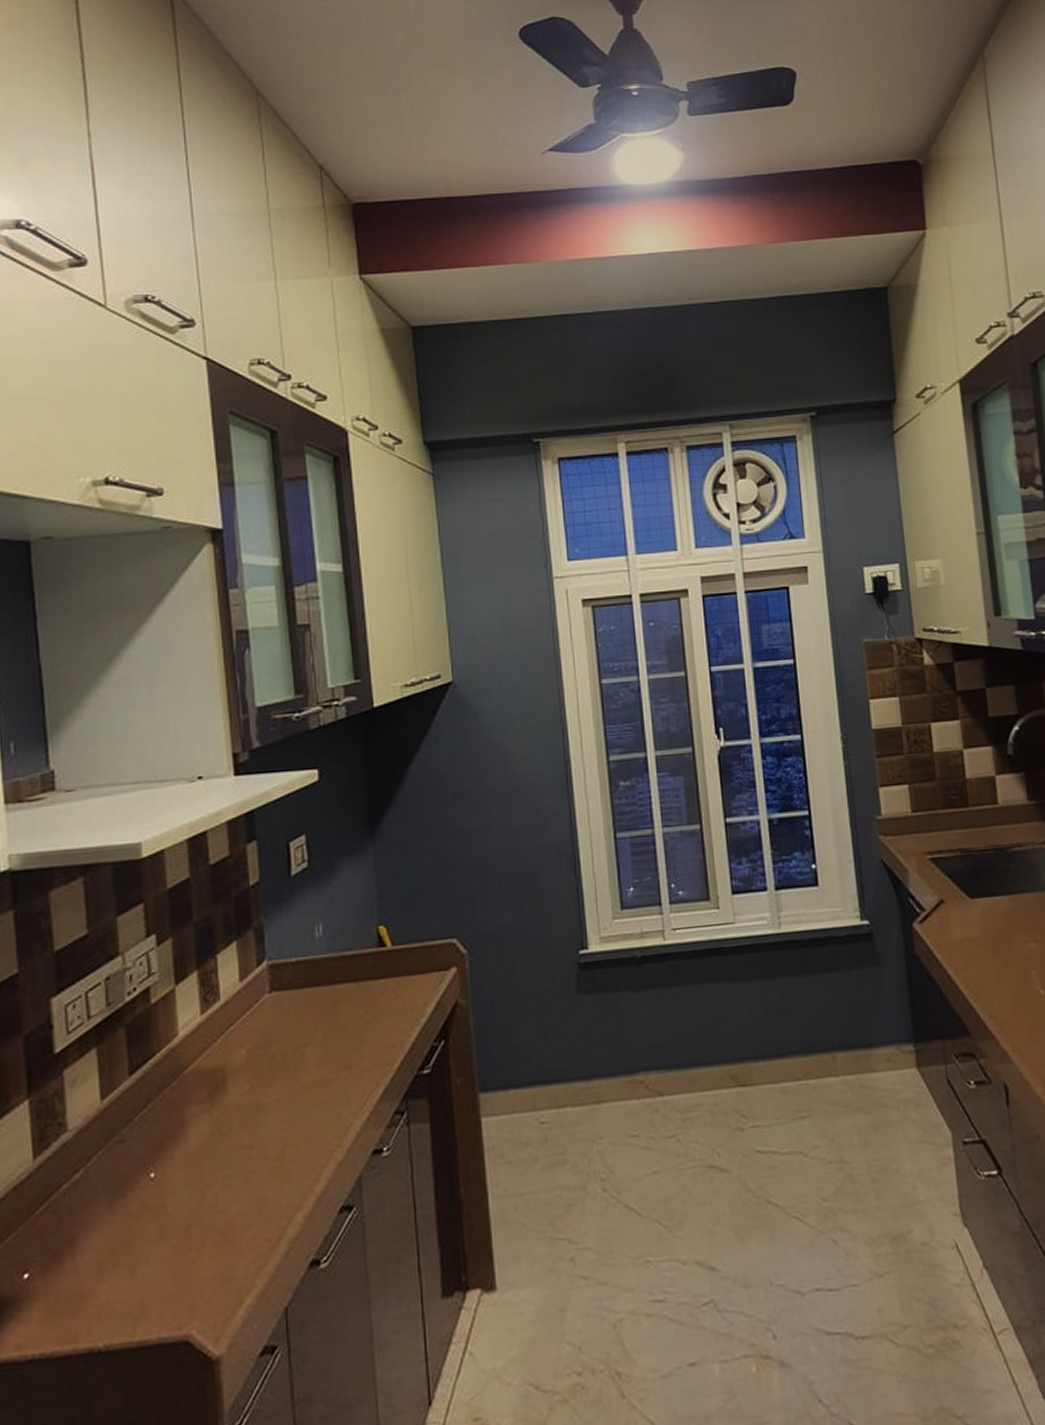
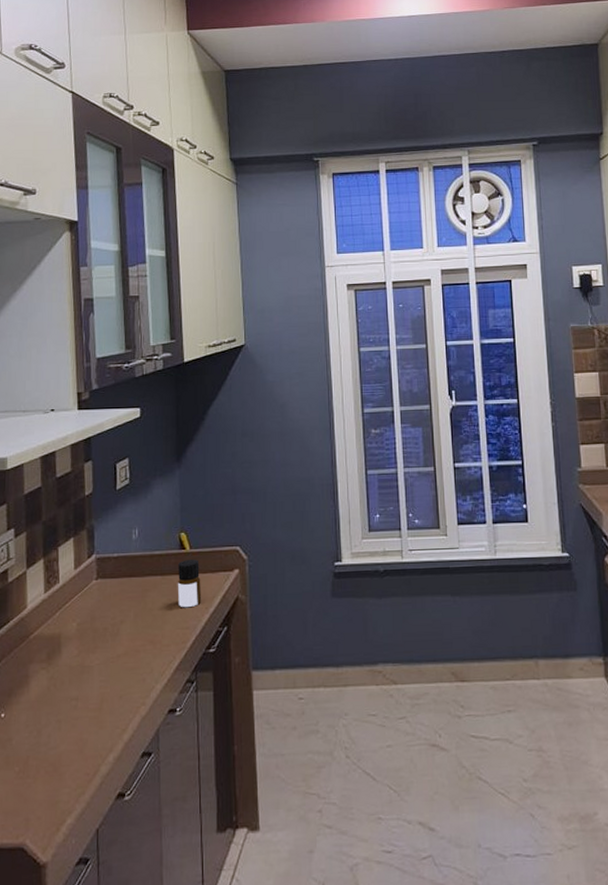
bottle: none [377,958,411,1021] -> present [177,559,202,608]

